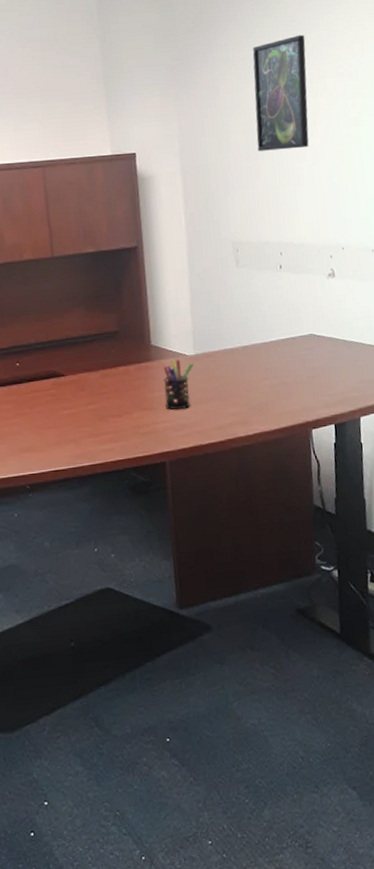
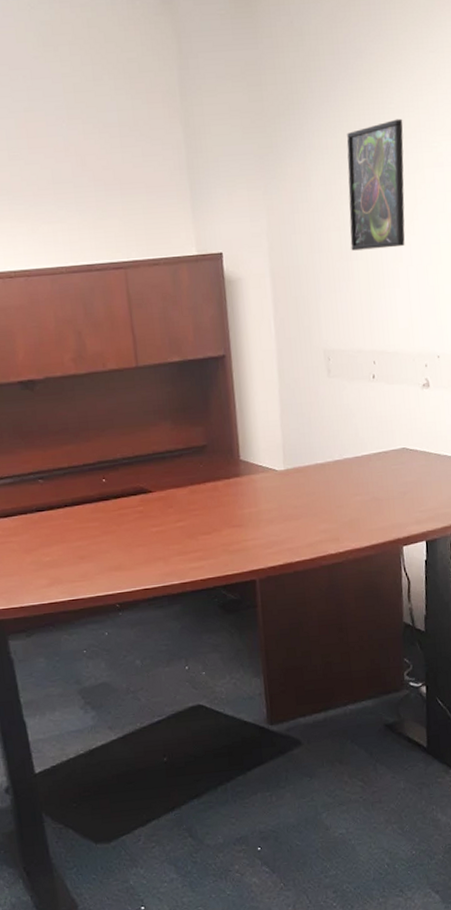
pen holder: present [163,359,194,410] -> none [253,474,284,527]

